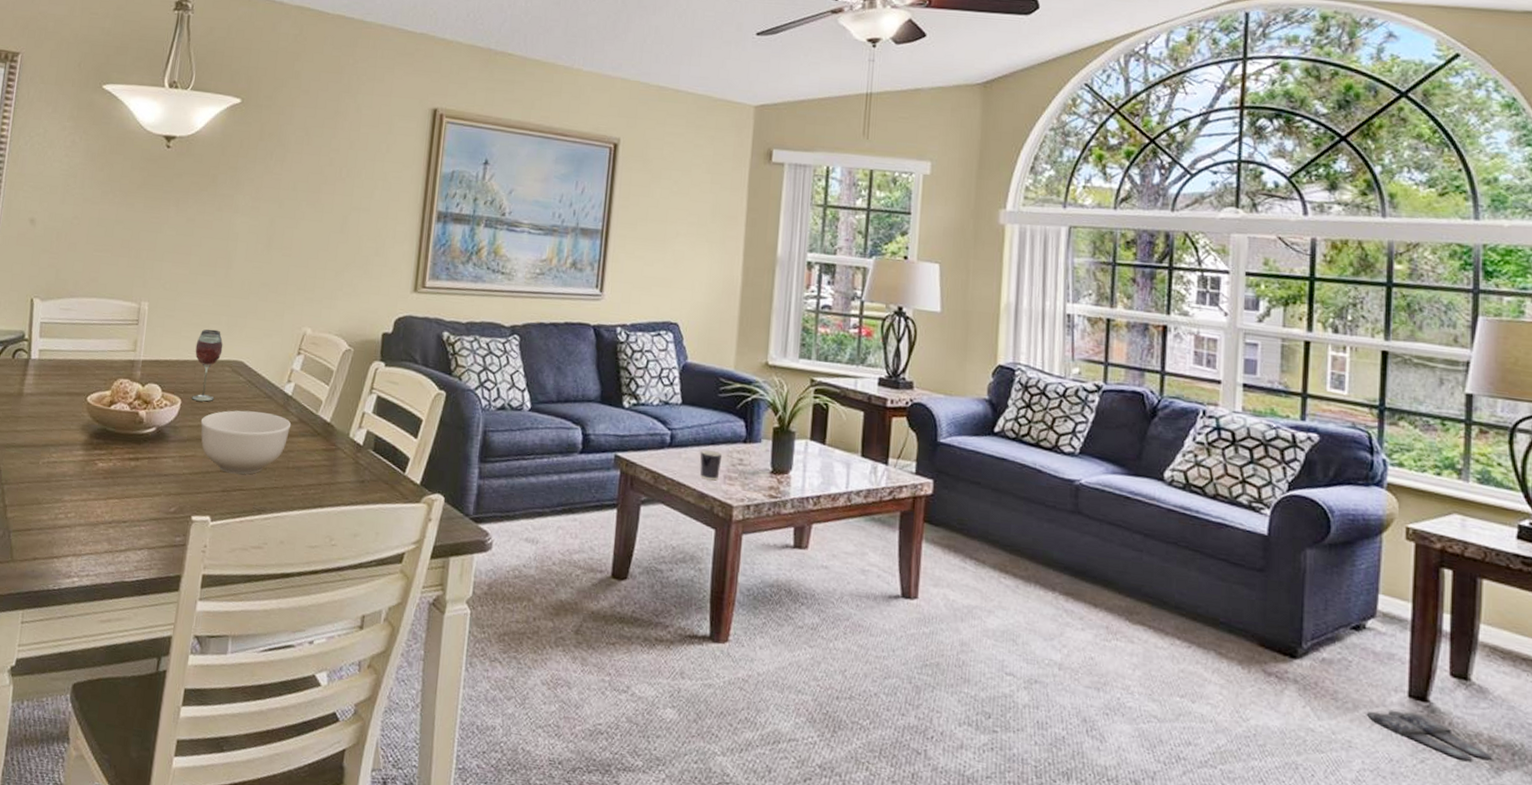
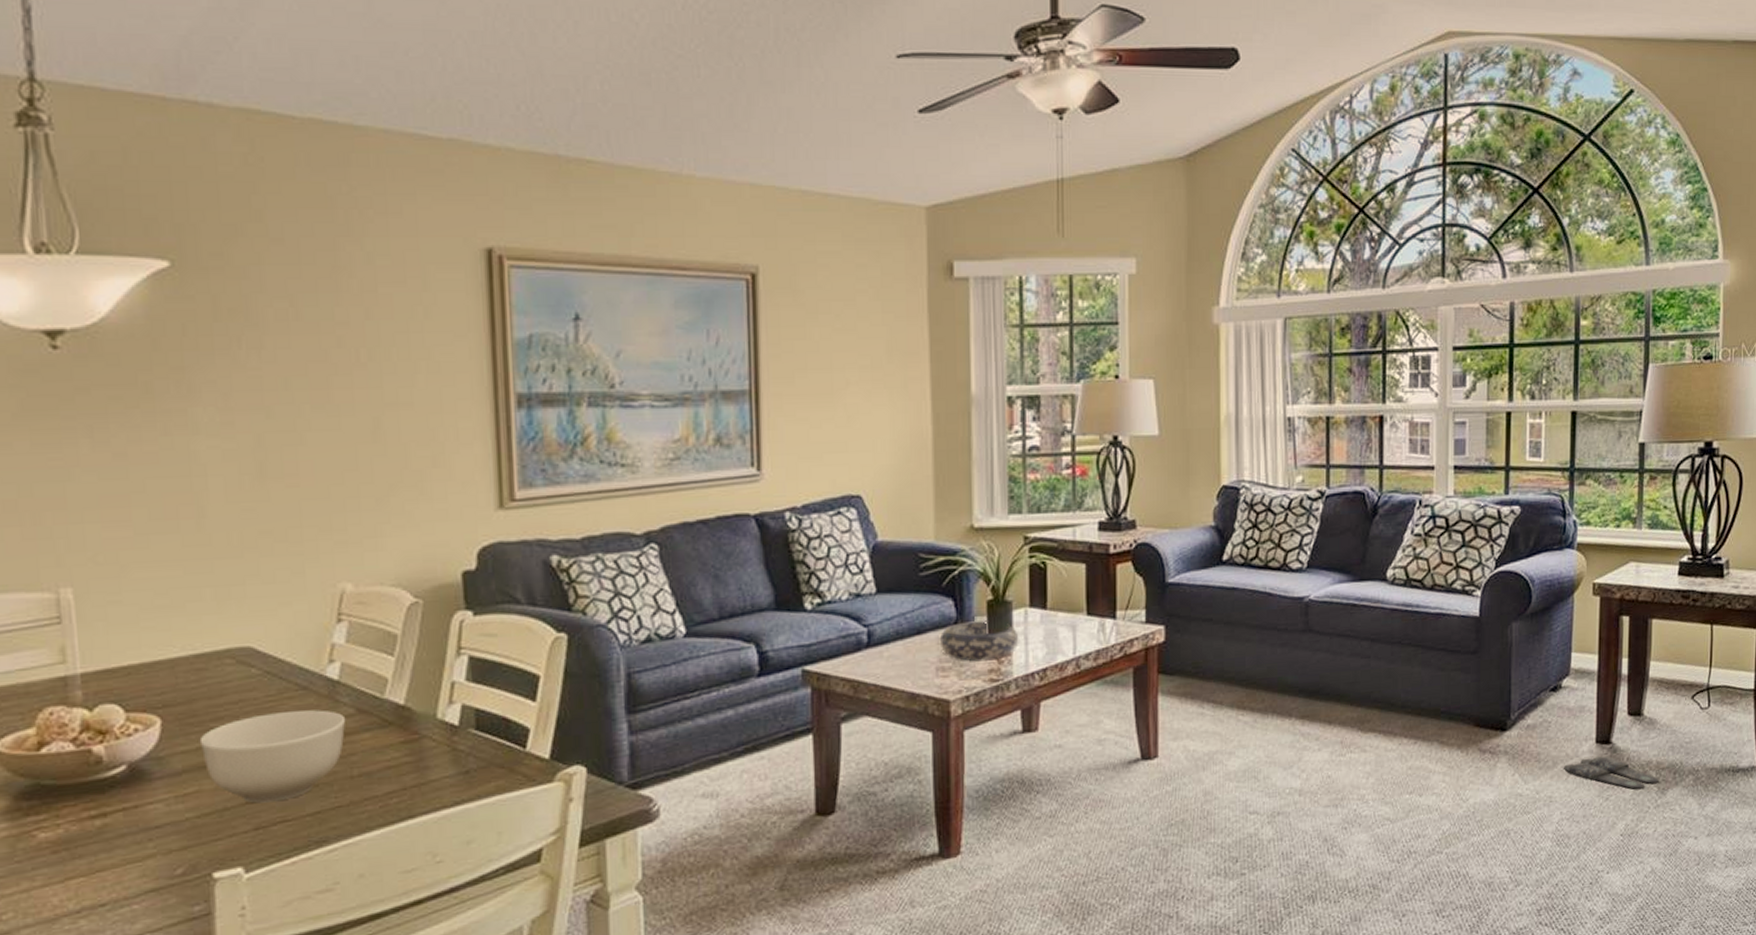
wineglass: present [192,329,223,402] -> none [168,609,216,715]
mug: present [699,450,721,481] -> none [904,641,931,677]
decorative bowl: none [729,441,799,479] -> present [939,620,1019,661]

